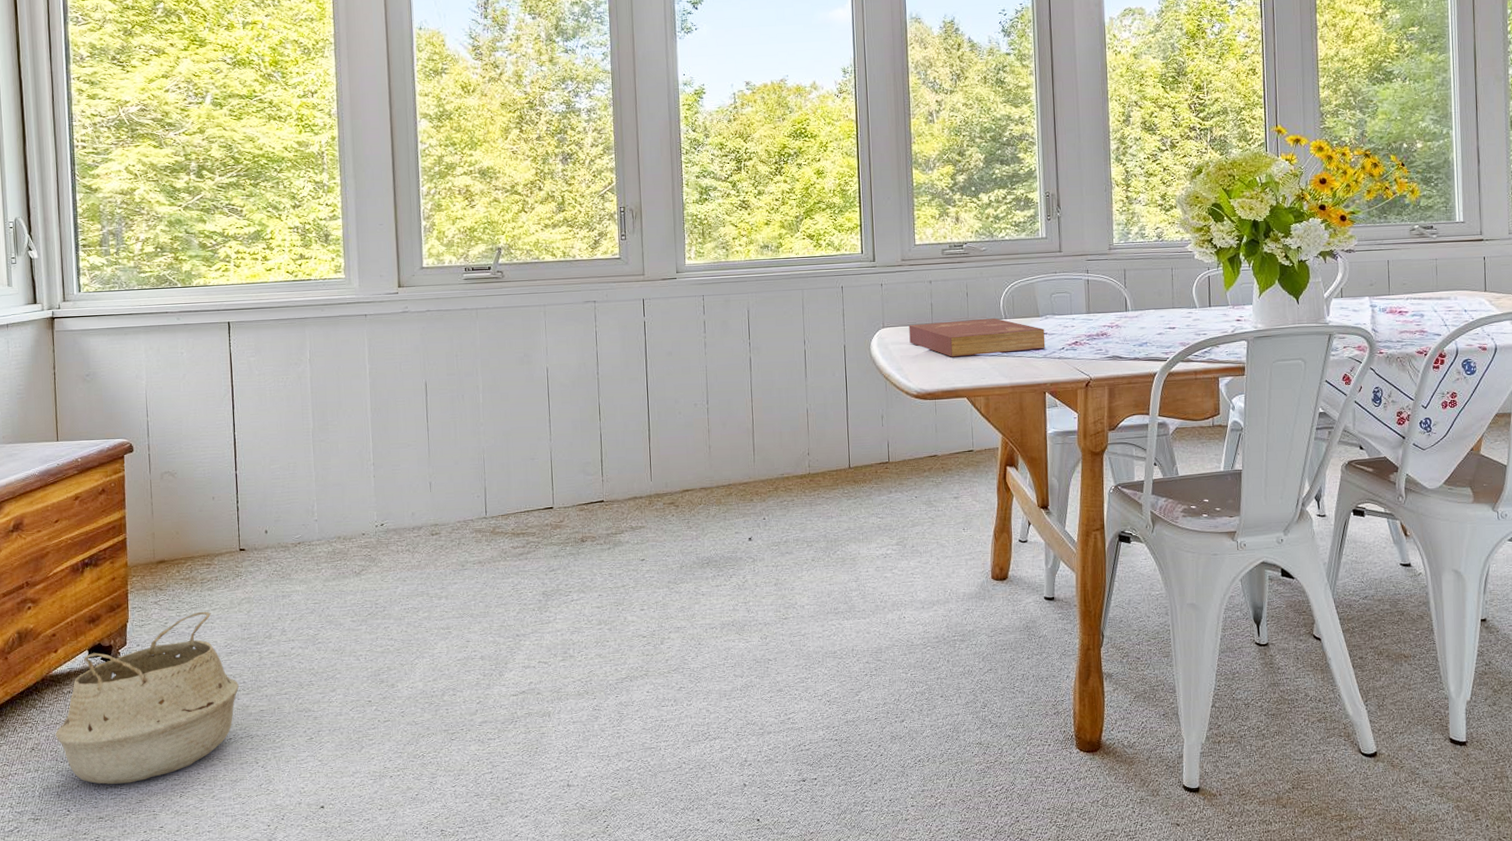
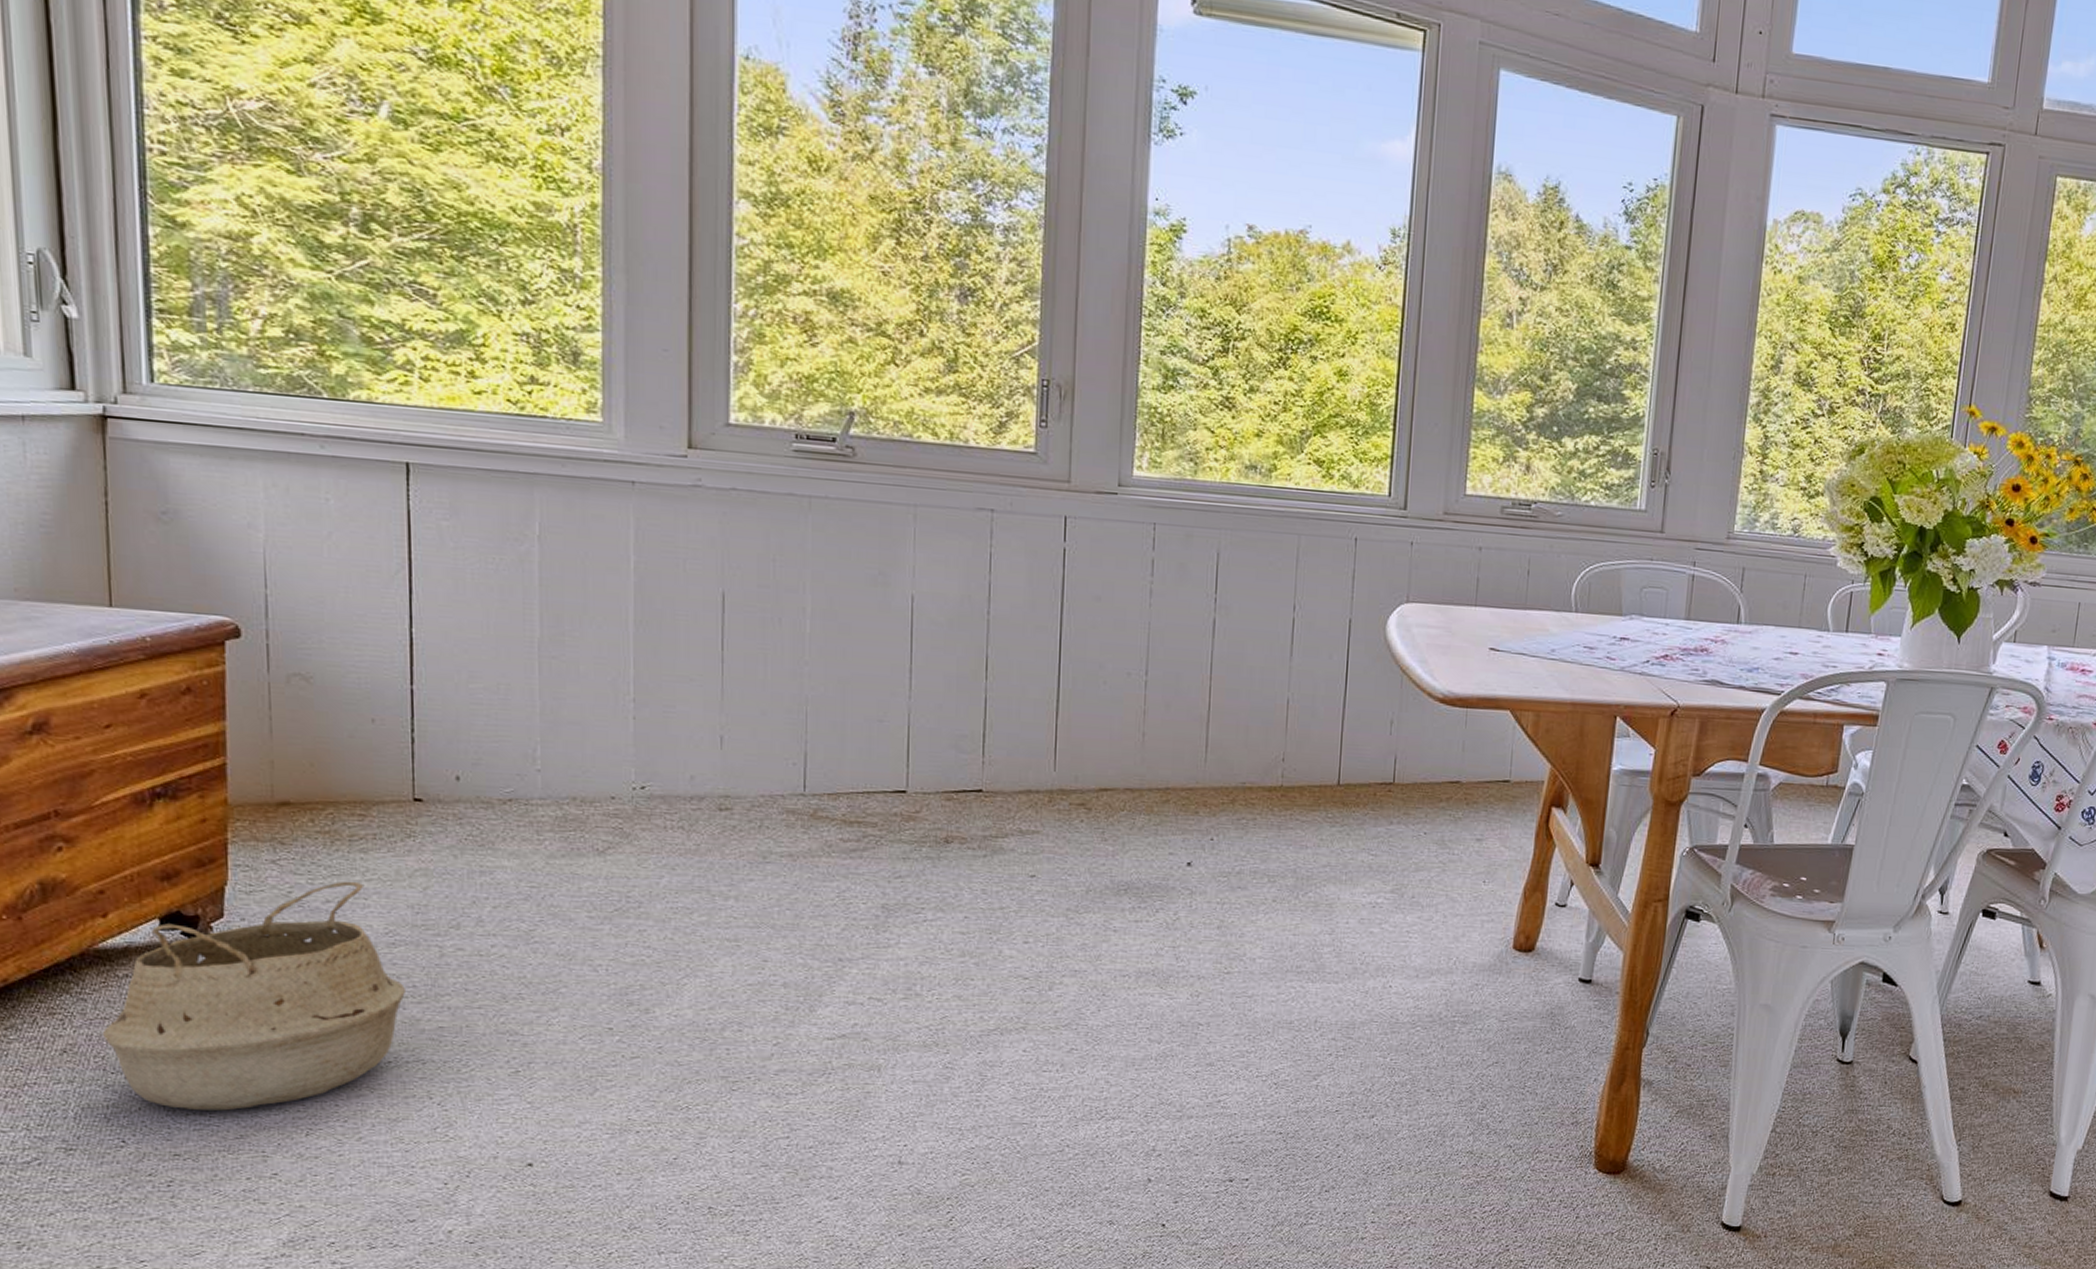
book: present [909,318,1046,357] -> none [1441,603,1627,659]

